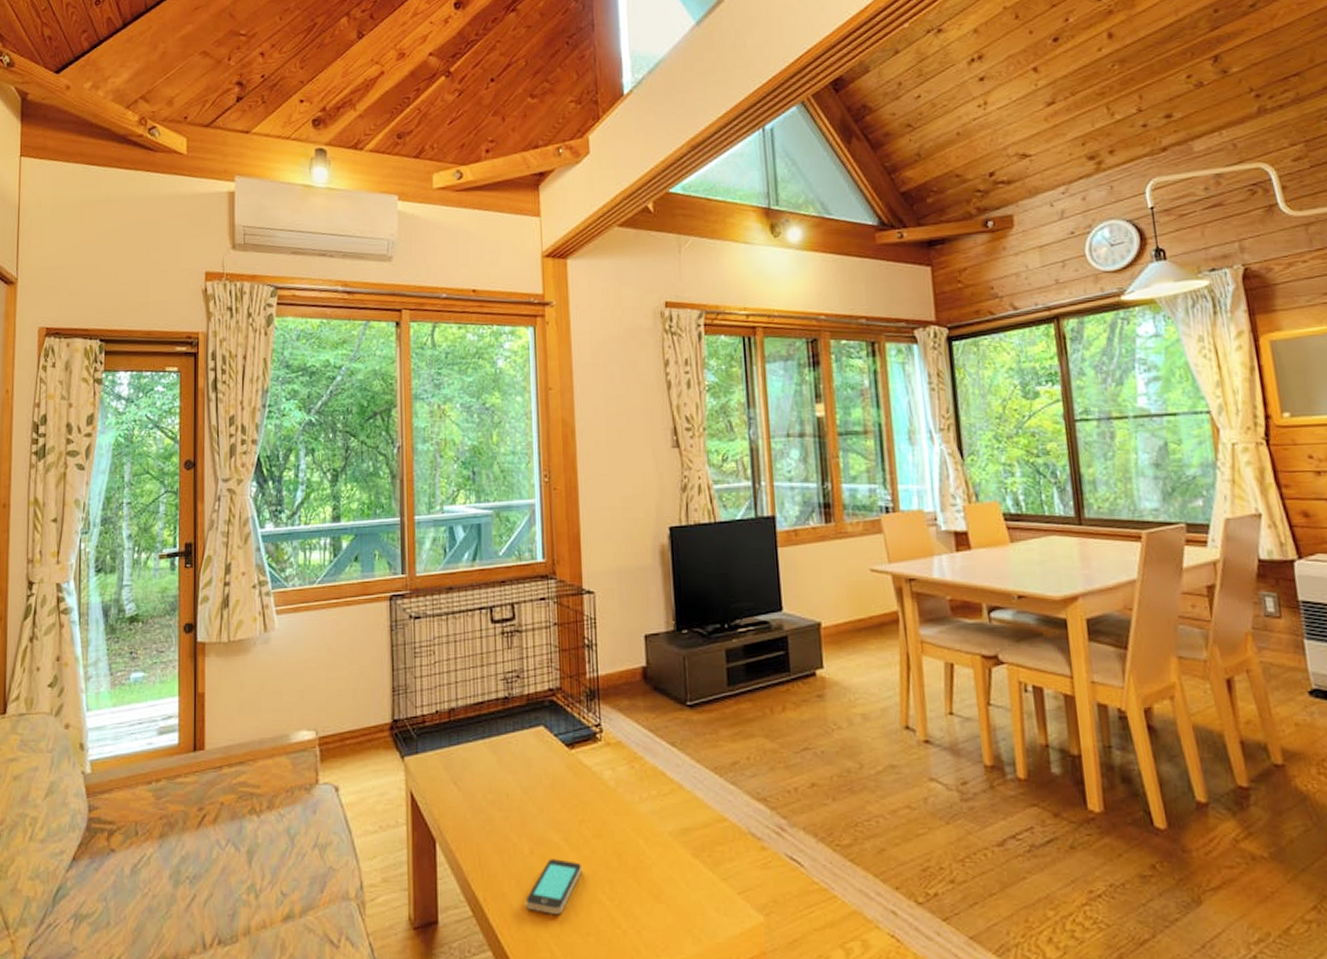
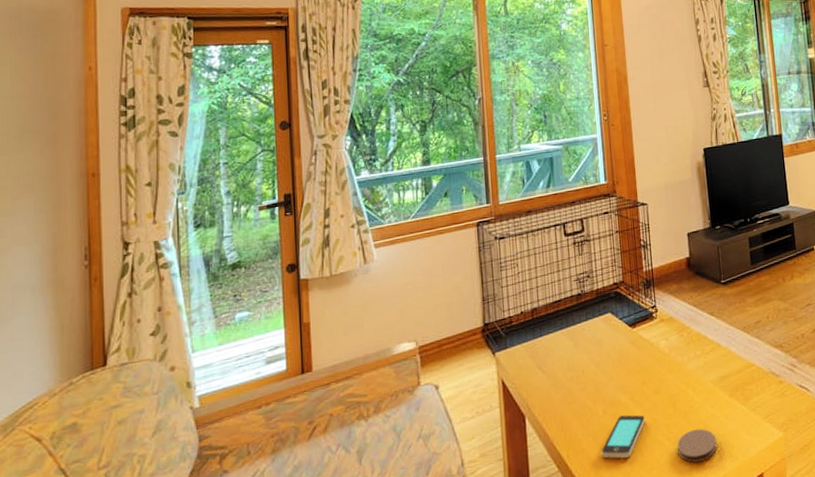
coaster: none [621,893,674,938] -> present [677,428,717,463]

